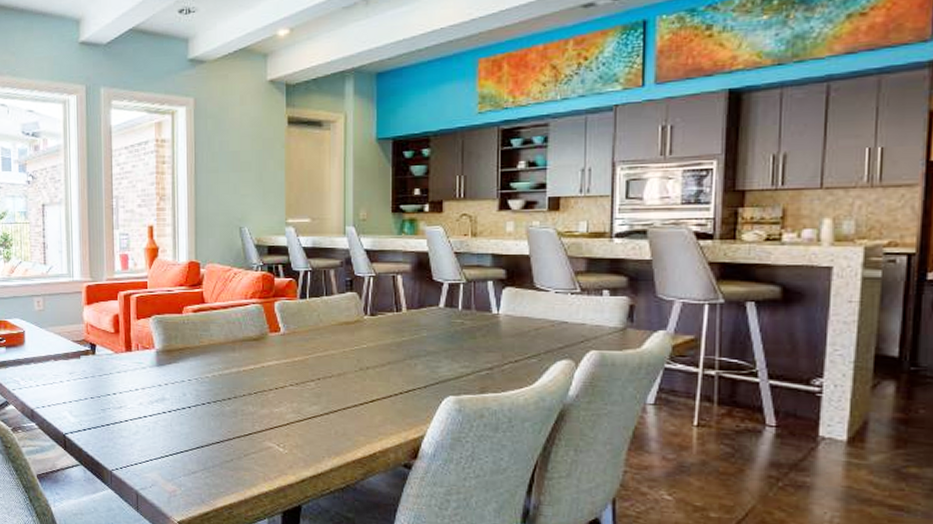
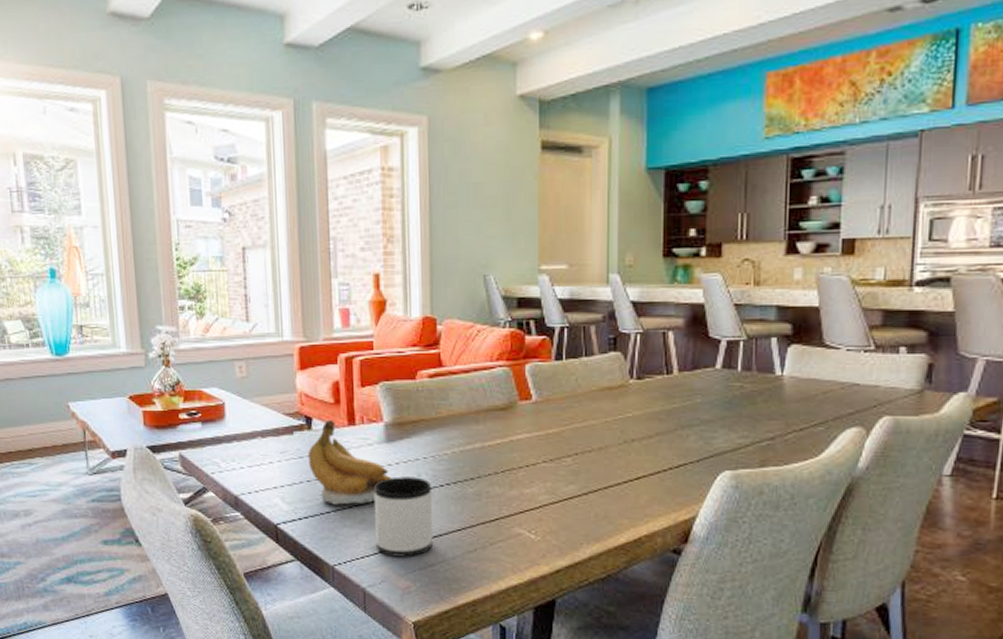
banana: none [91,346,161,419] -> present [307,419,391,505]
mug: none [146,395,196,465] -> present [373,476,434,557]

